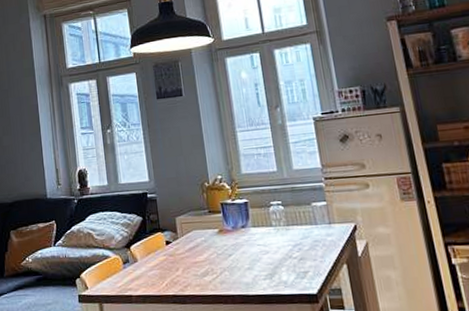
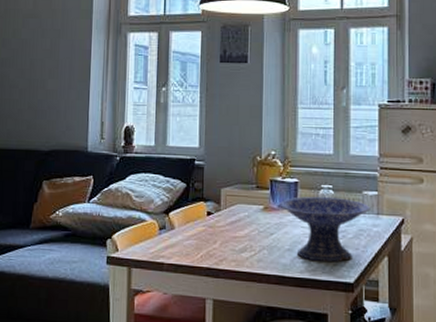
decorative bowl: none [233,212,322,277] -> present [280,196,371,263]

